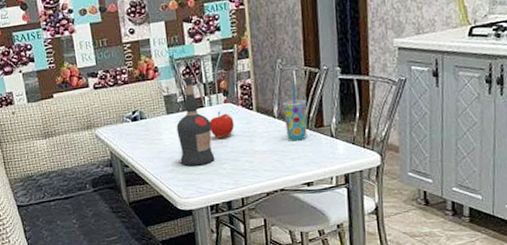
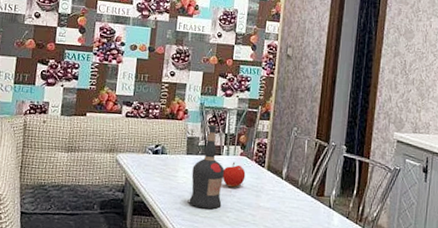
cup: present [282,83,307,140] -> none [290,151,313,204]

